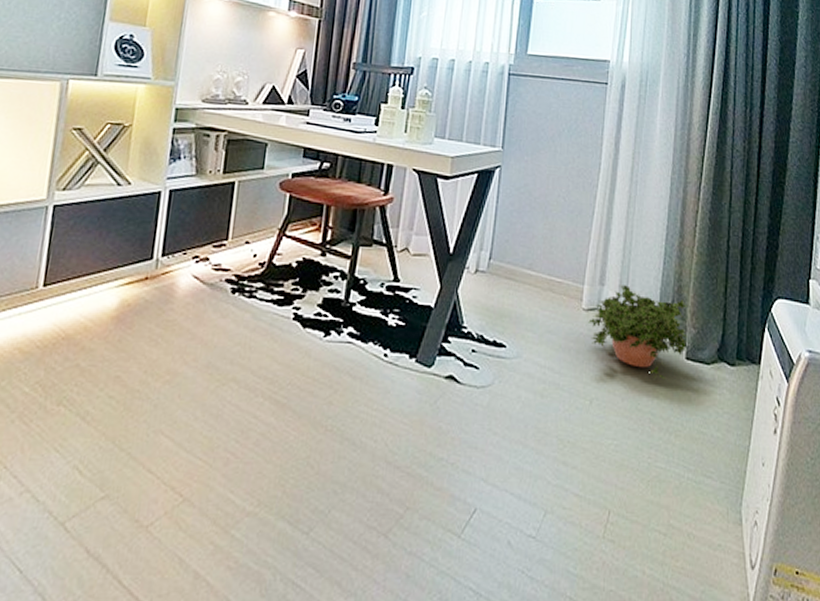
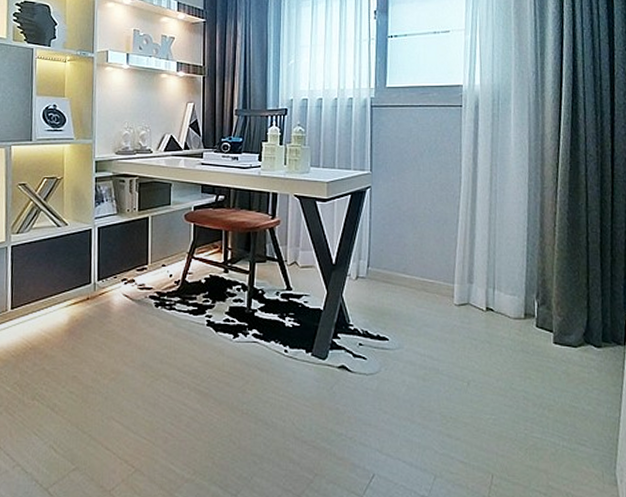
potted plant: present [588,285,688,380] -> none [460,282,554,363]

